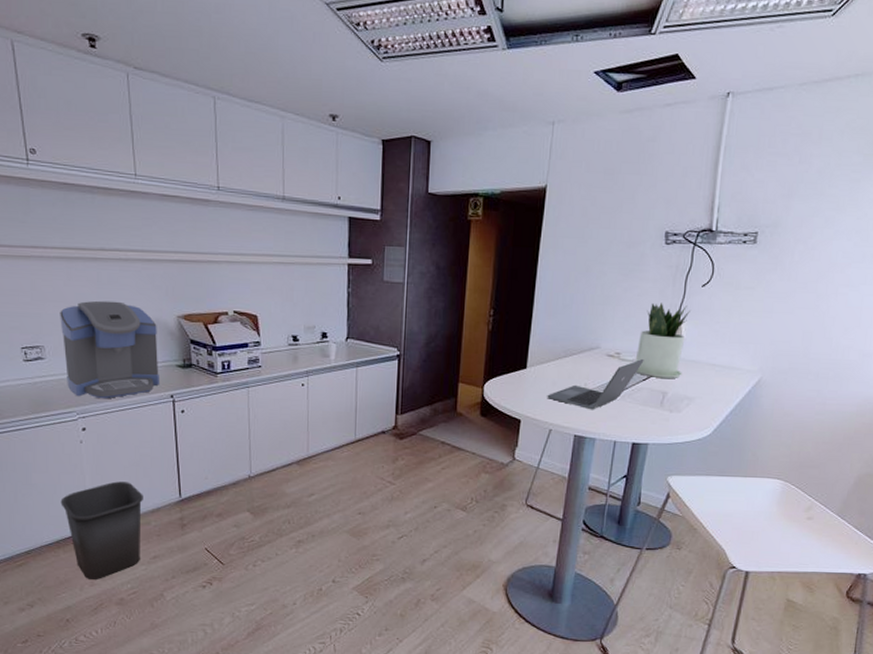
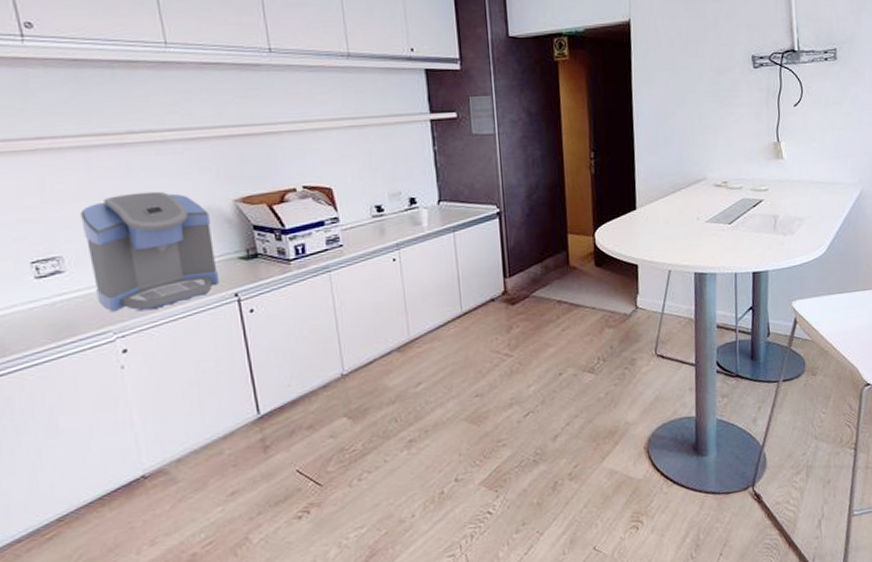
waste bin: present [60,481,143,579] -> none [100,406,214,538]
laptop: present [547,358,644,410] -> none [661,184,751,245]
planter: present [635,302,690,378] -> none [742,126,790,203]

